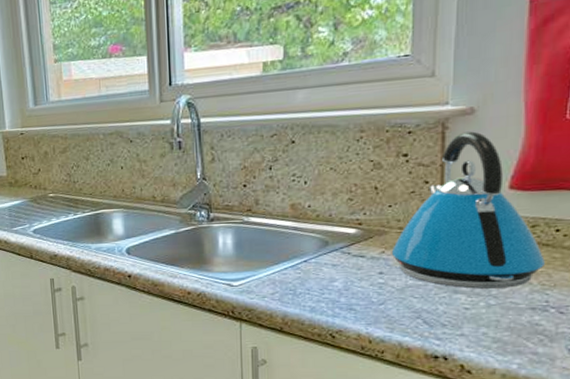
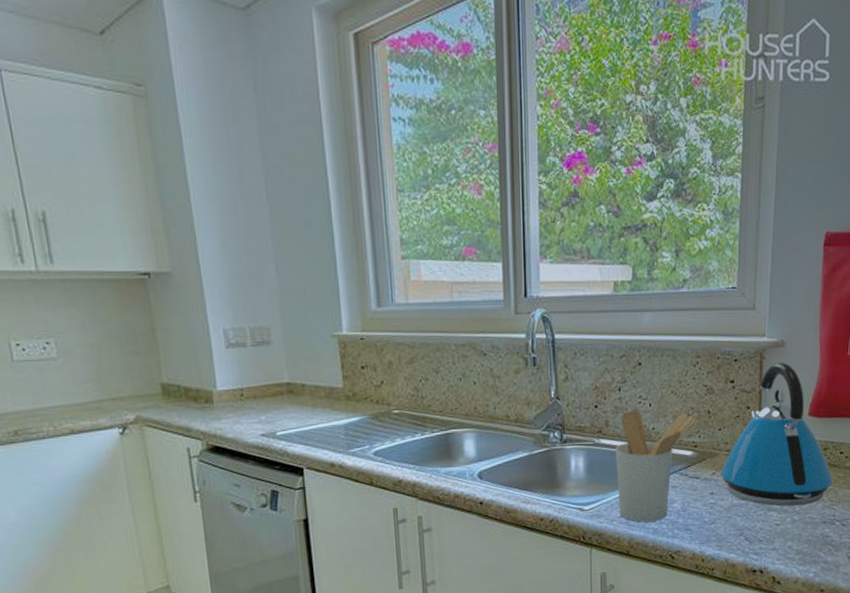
utensil holder: none [267,188,360,300] -> present [616,410,696,522]

